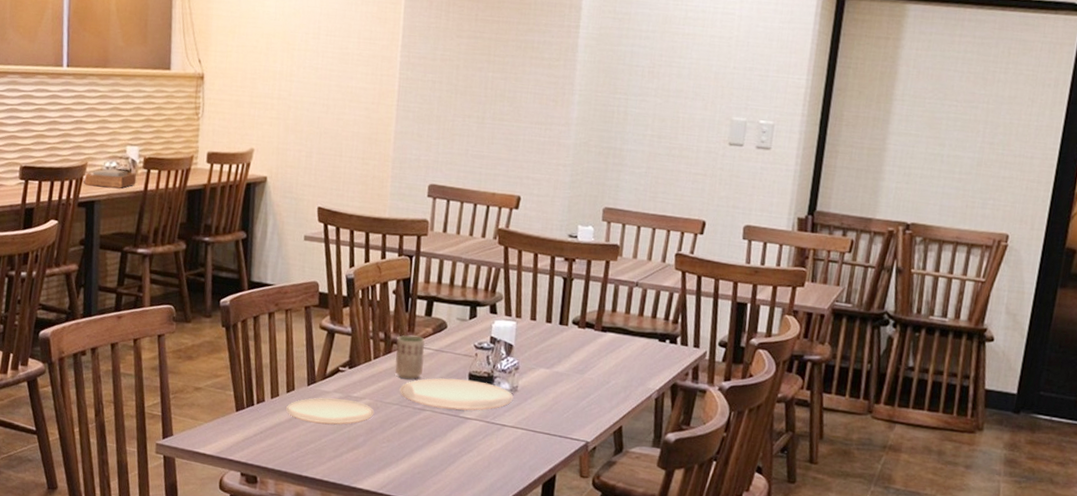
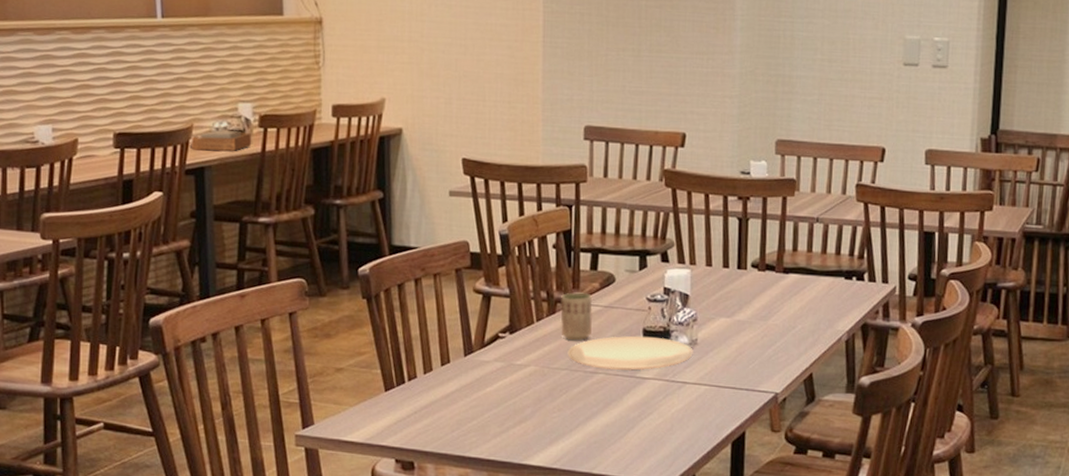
plate: present [286,397,375,425] -> none [442,368,542,398]

